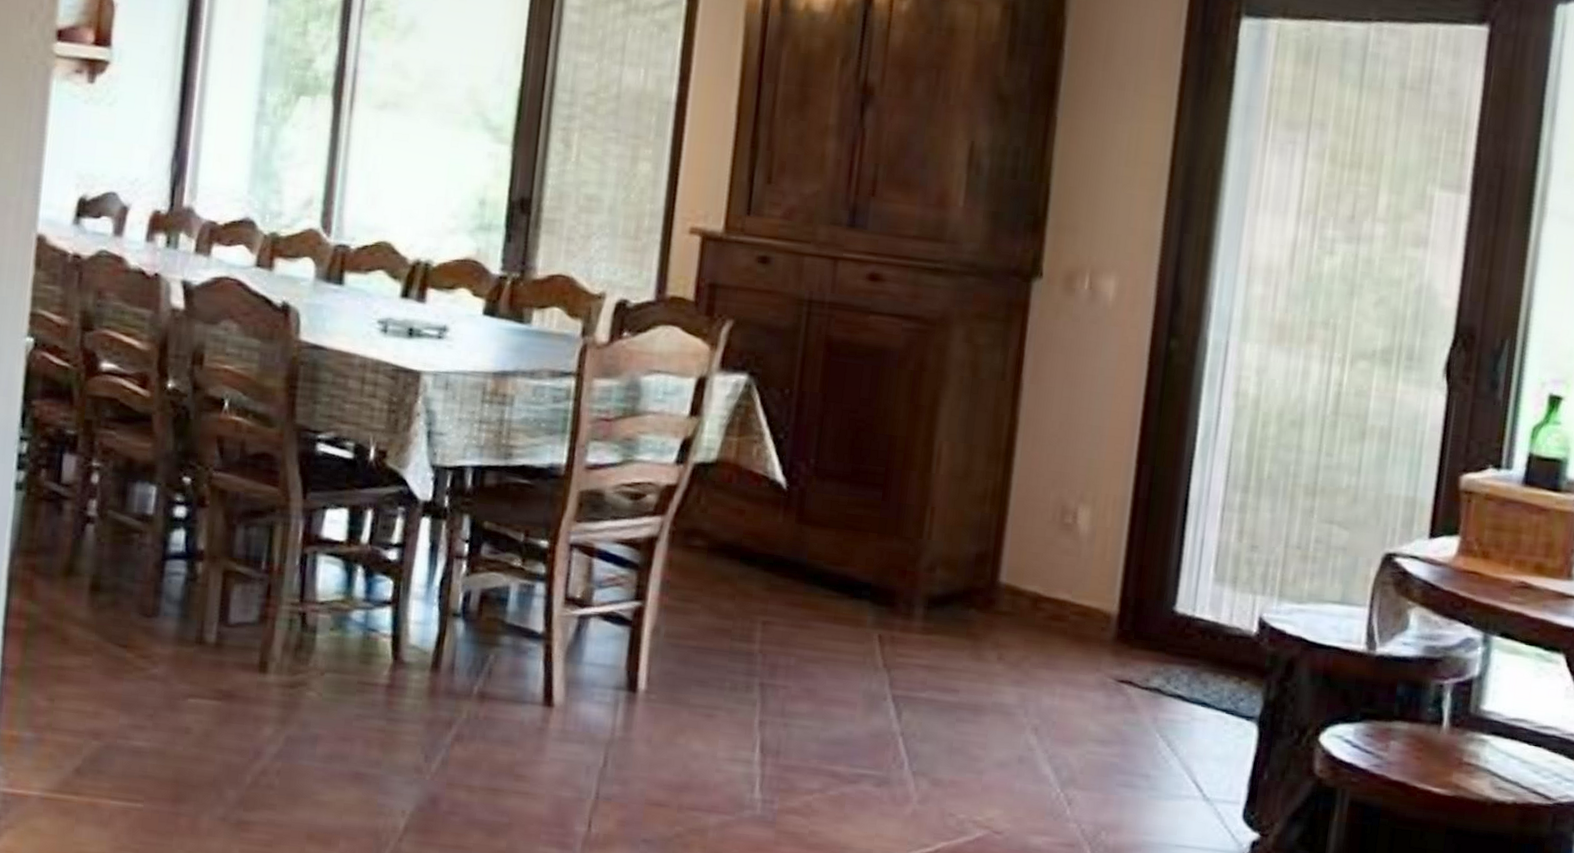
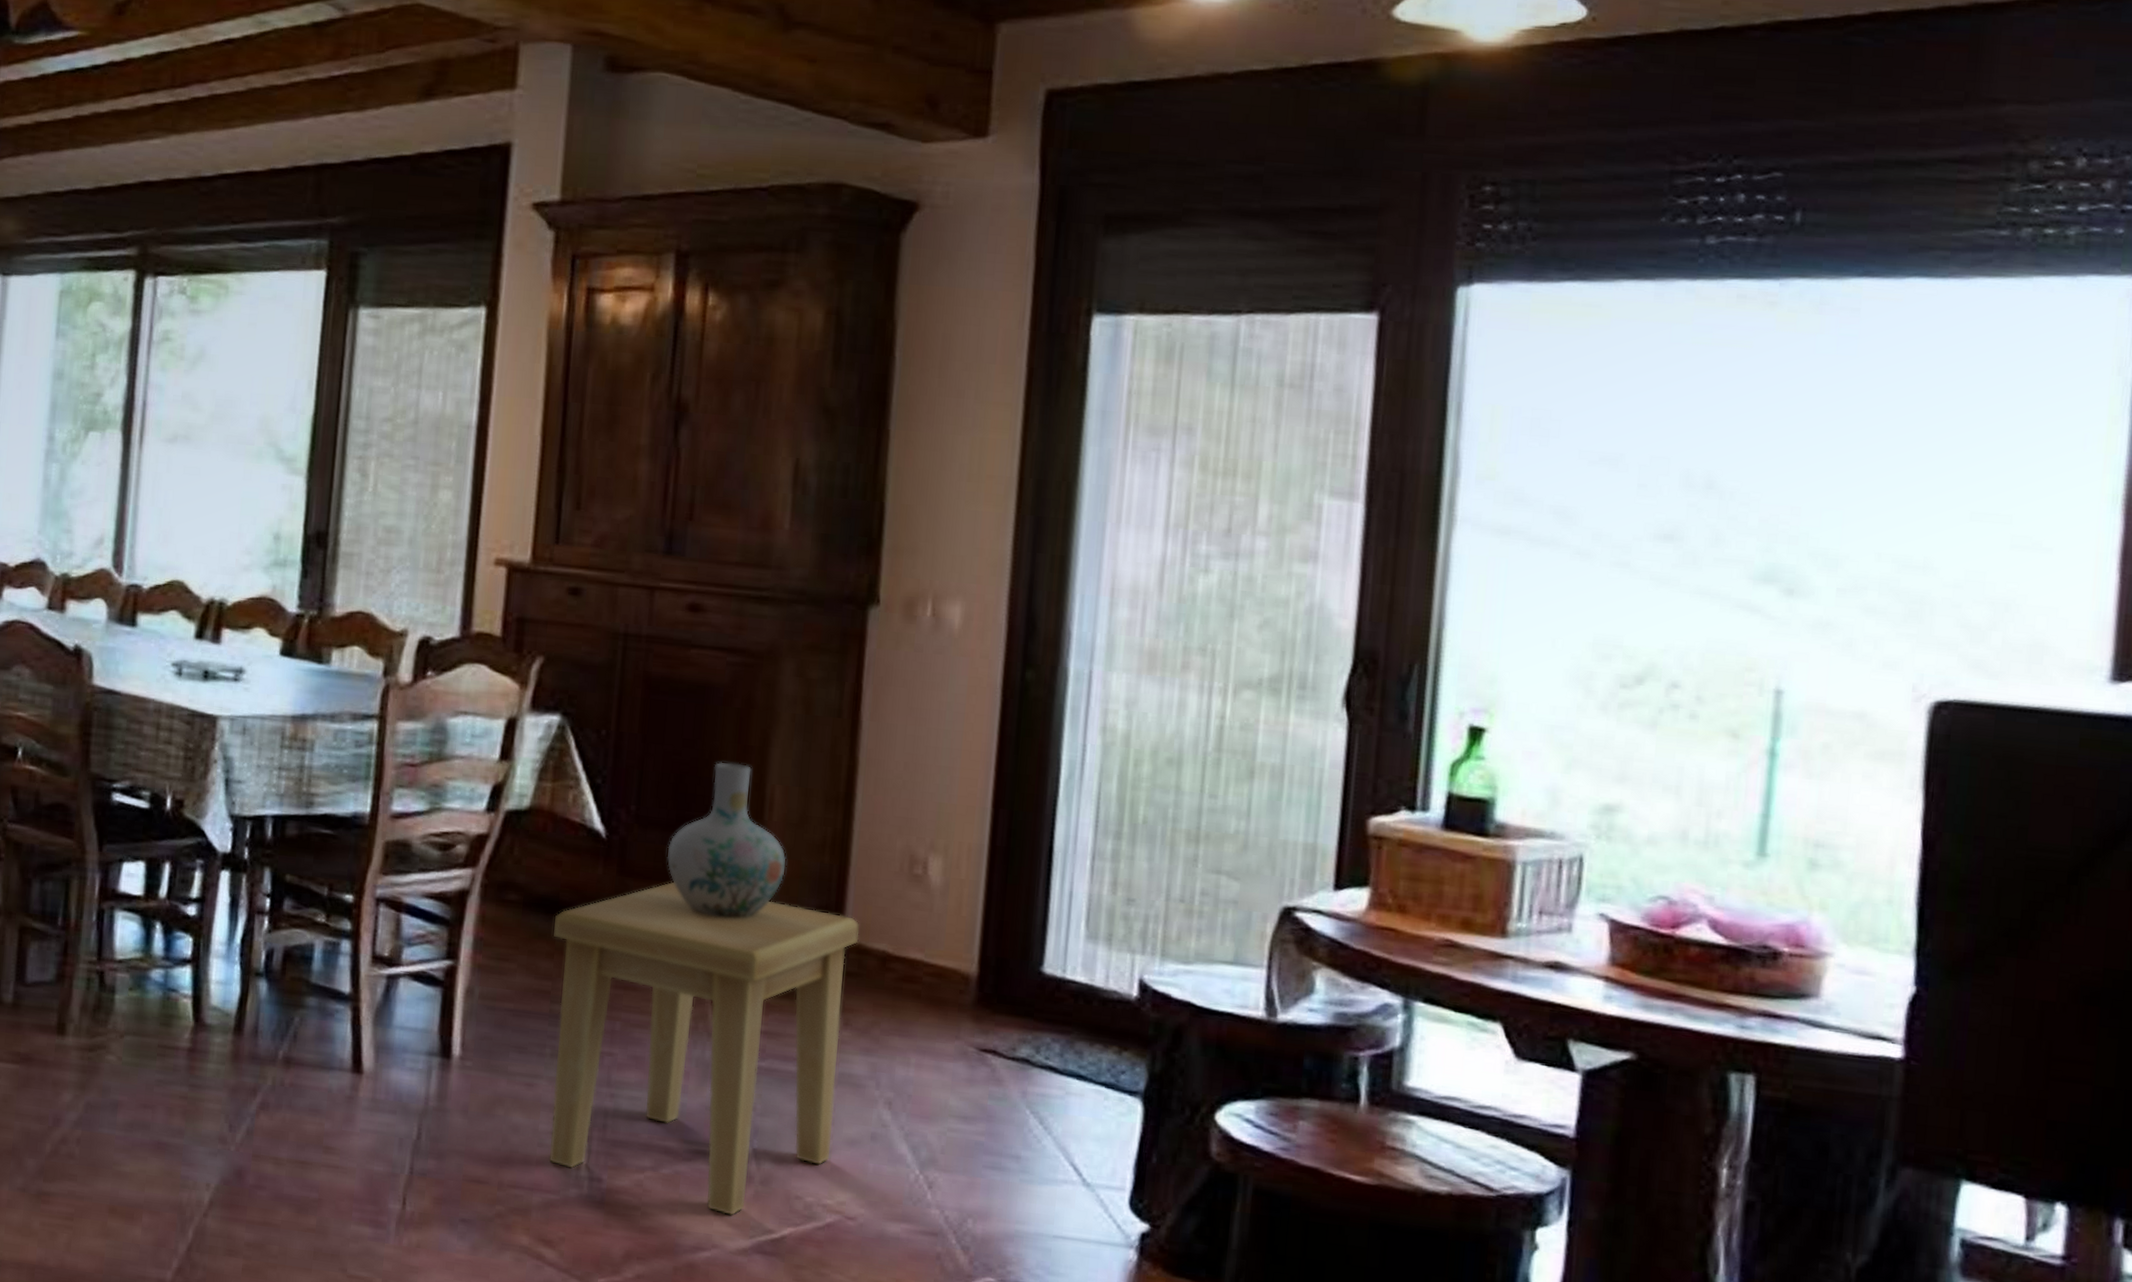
side table: none [726,529,1015,832] -> present [549,881,860,1215]
vase: none [842,419,951,563] -> present [666,761,787,919]

